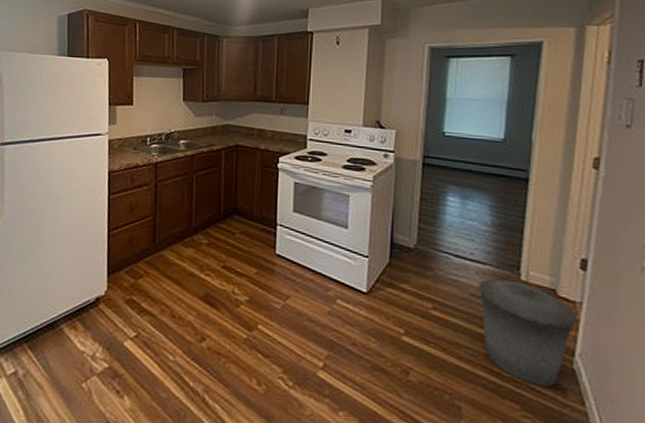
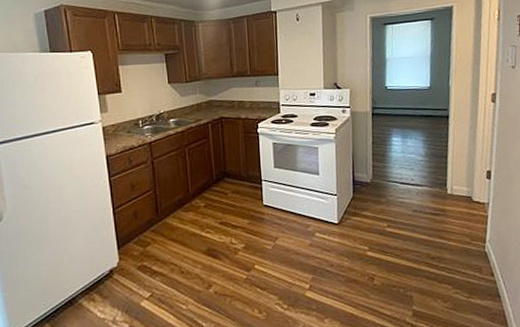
trash can: present [478,278,578,387] -> none [418,195,487,269]

